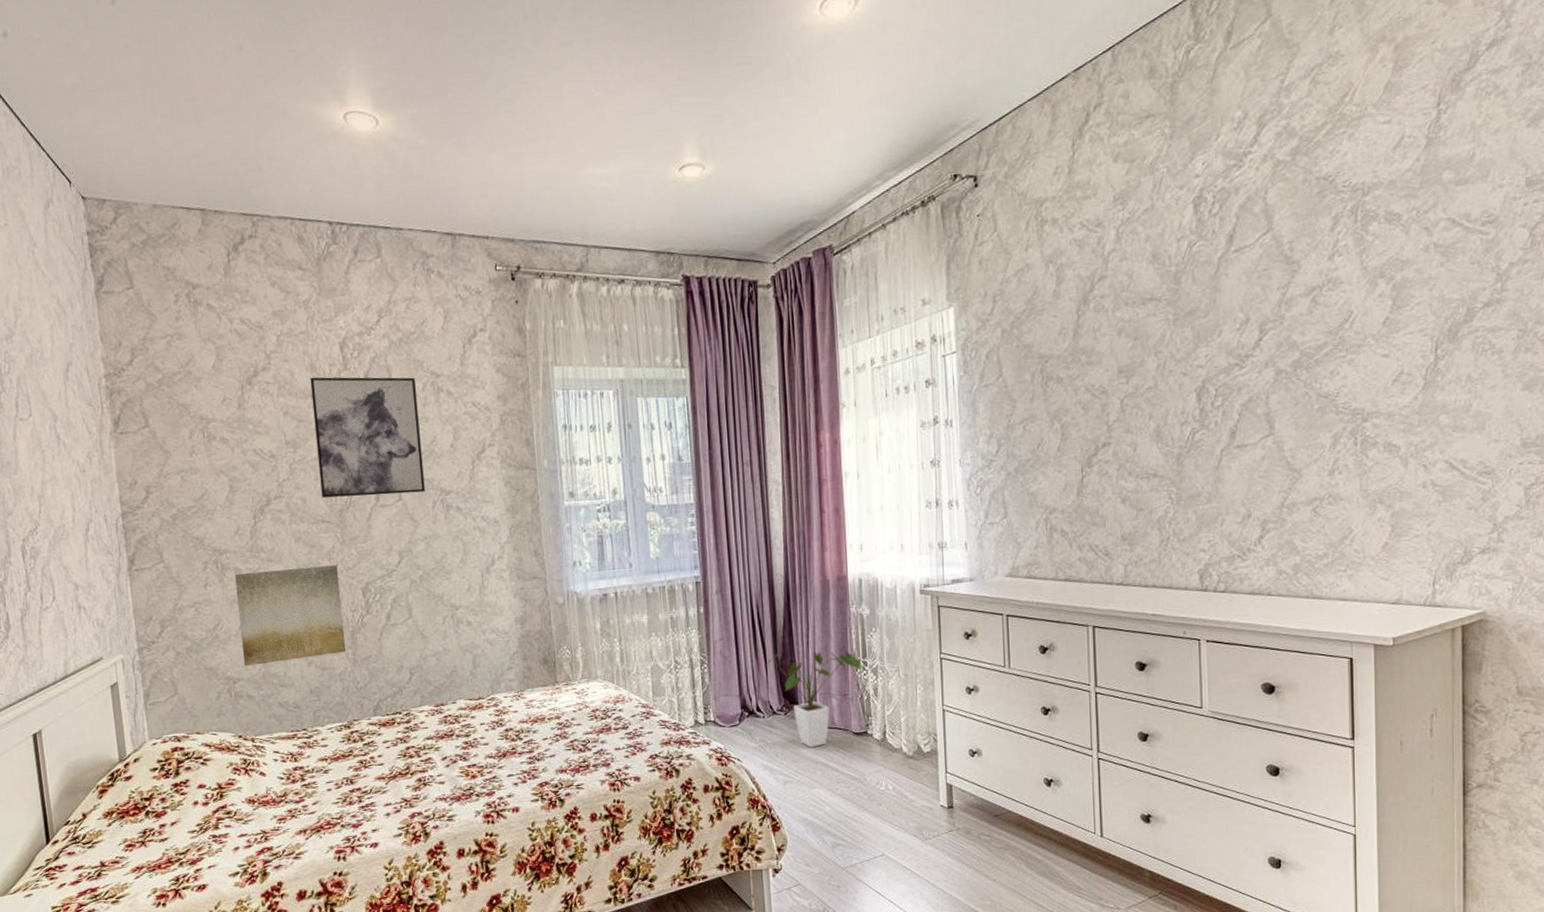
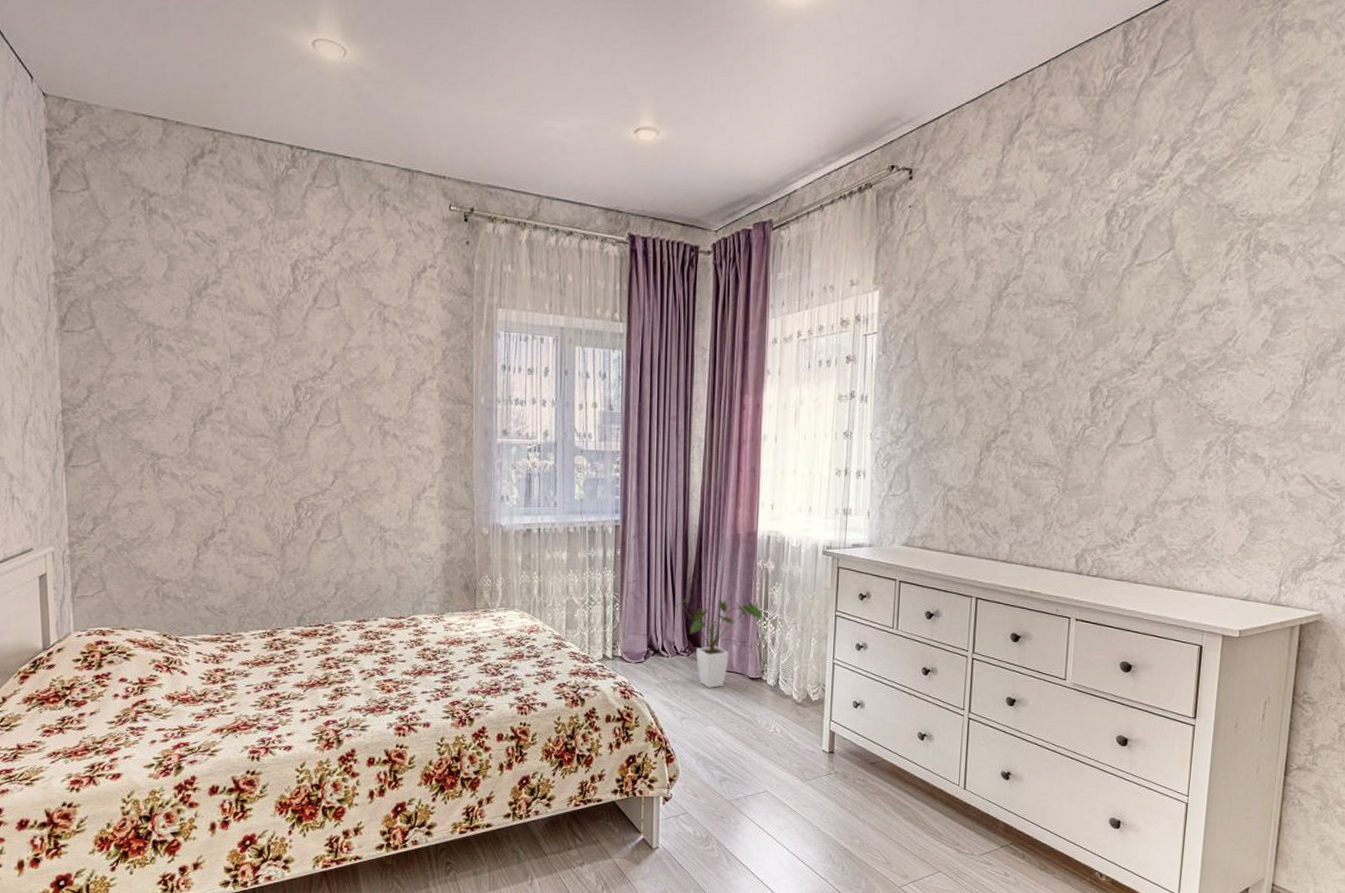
wall art: present [235,565,346,667] -> none [171,478,275,569]
wall art: present [310,377,425,498] -> none [259,295,364,417]

